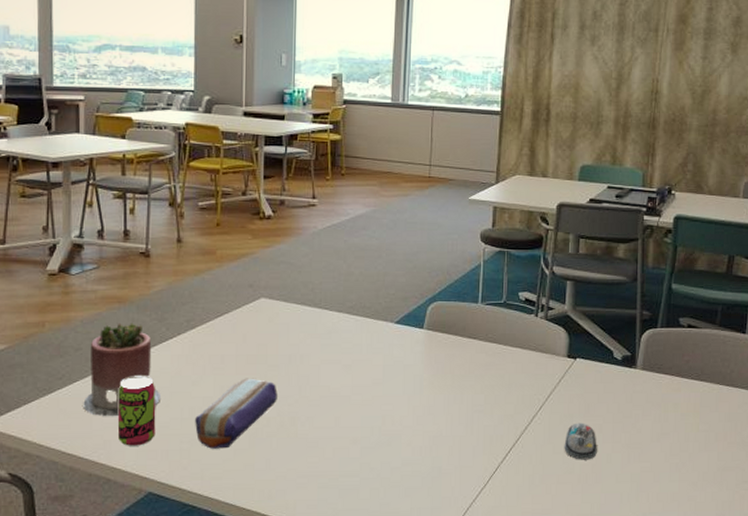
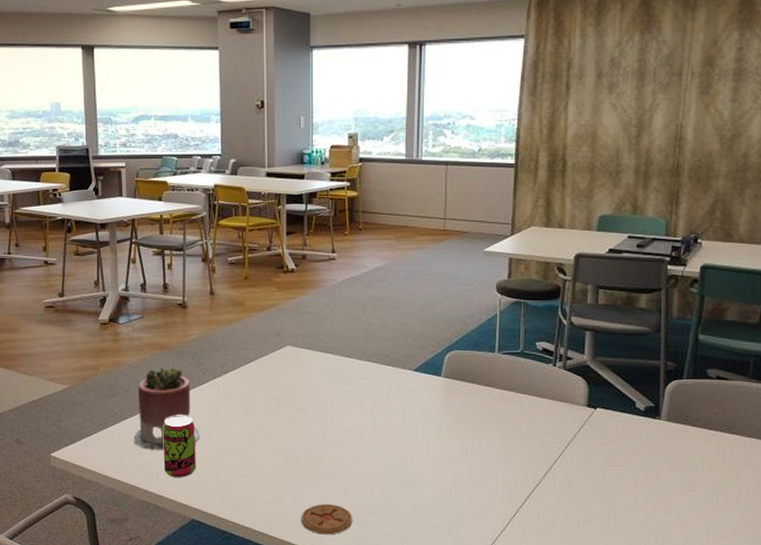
pencil case: present [195,378,277,449] -> none [231,419,304,483]
coaster: none [271,468,328,502] -> present [301,504,353,535]
computer mouse: present [564,423,597,460] -> none [585,471,619,509]

